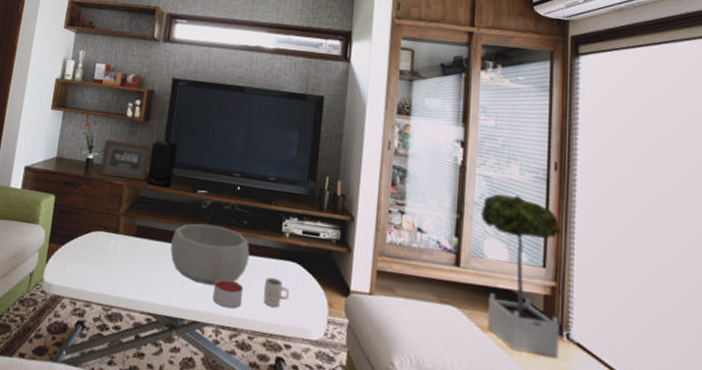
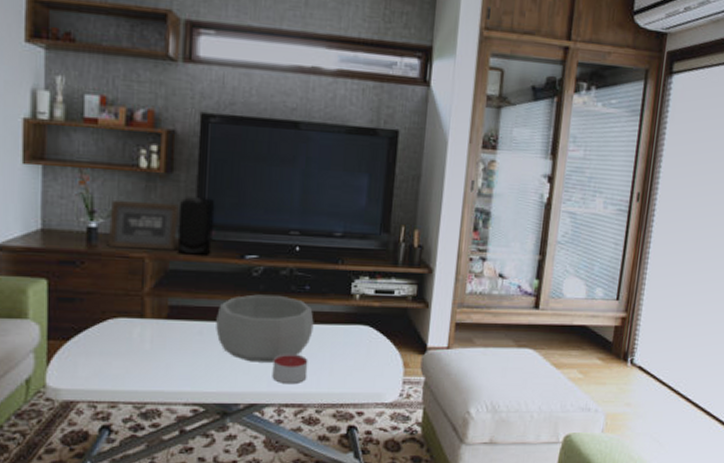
mug: present [263,277,290,308] -> none [332,344,361,376]
potted tree: present [481,193,561,359] -> none [560,229,637,384]

